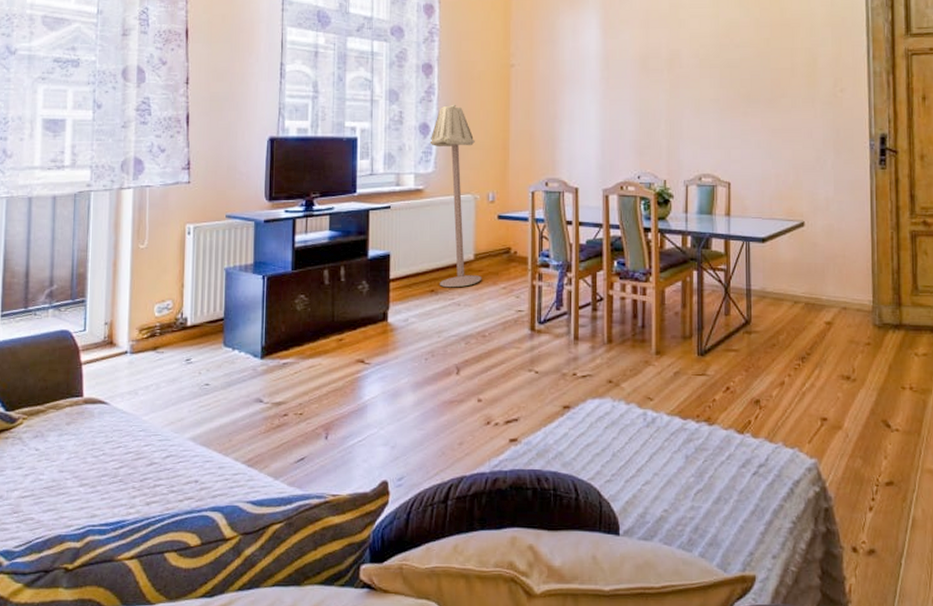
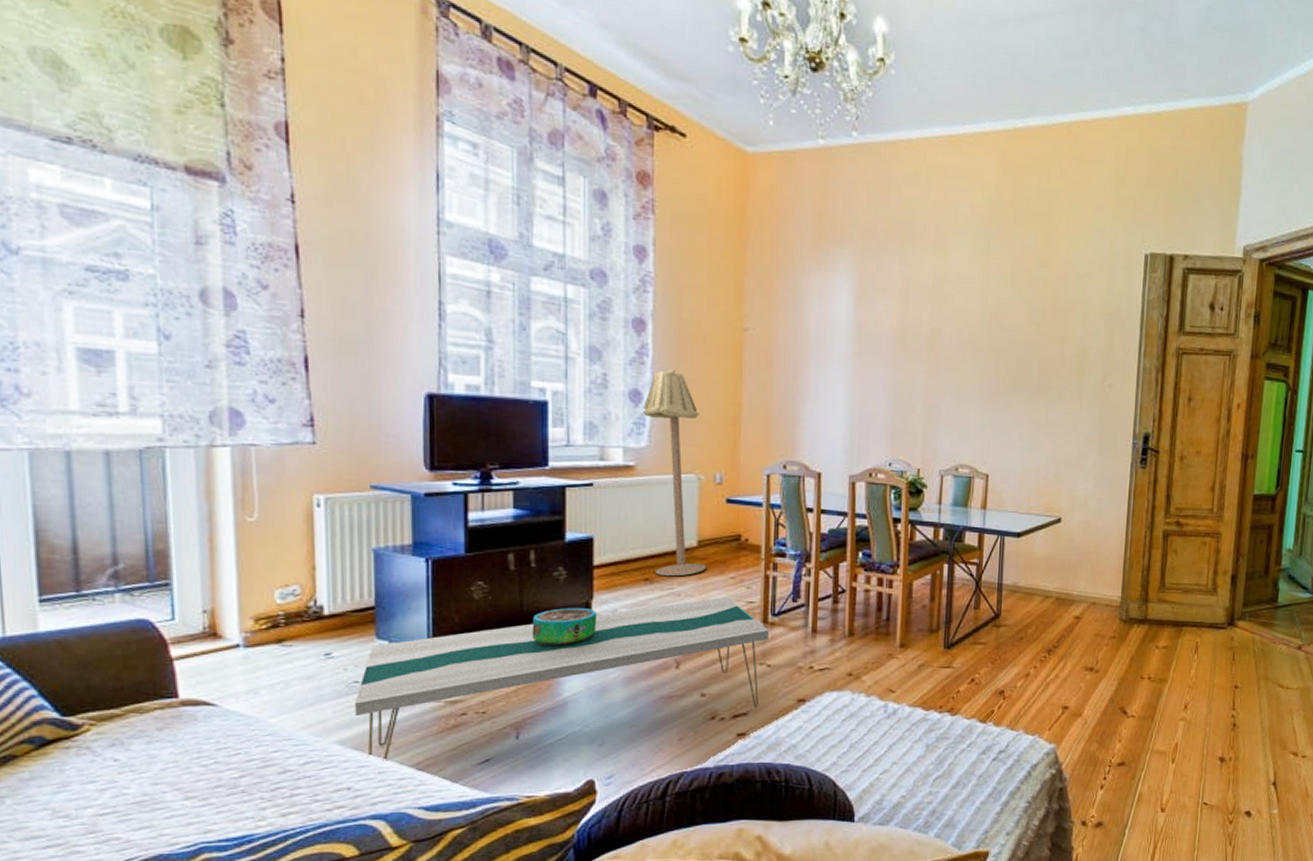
coffee table: none [204,306,536,457] -> present [354,597,769,762]
decorative bowl: none [340,317,392,354] -> present [532,607,597,647]

